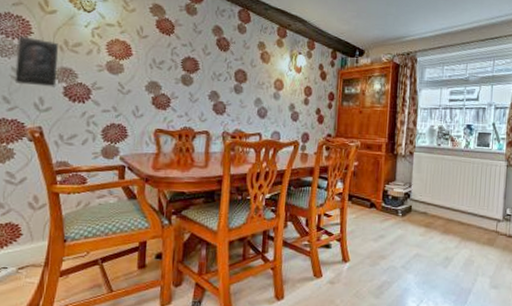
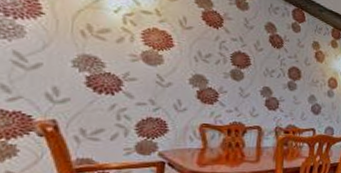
brass plaque: present [14,35,58,87] -> none [17,15,79,76]

